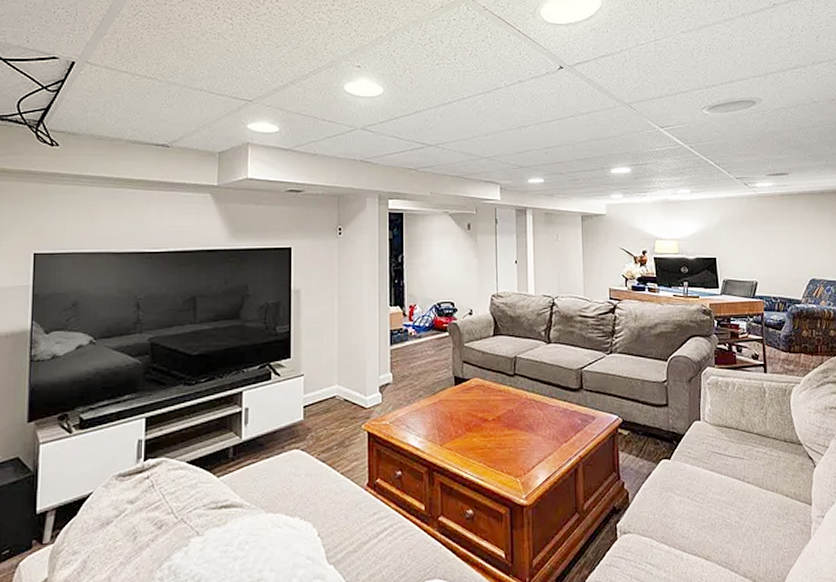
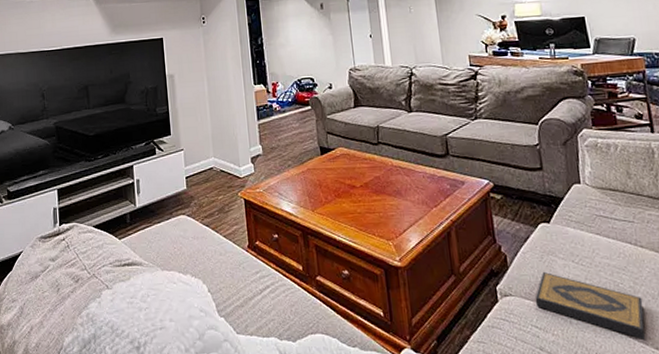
hardback book: none [651,509,746,573] -> present [535,272,646,340]

